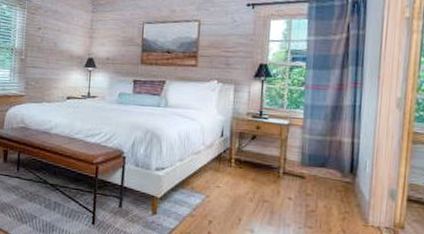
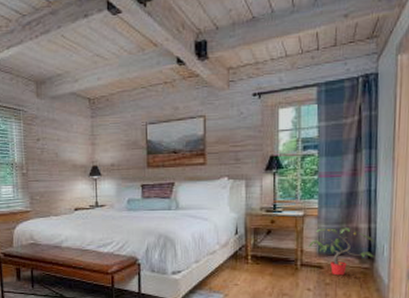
potted plant: none [292,138,358,188] -> present [309,228,376,276]

